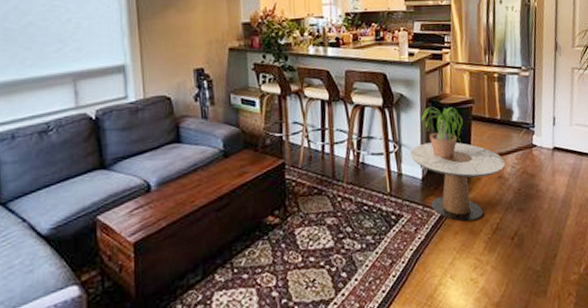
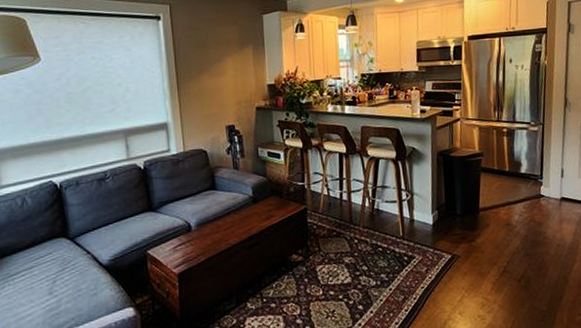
side table: present [410,142,506,222] -> none [421,192,513,264]
potted plant: present [421,107,464,159] -> none [432,159,473,207]

